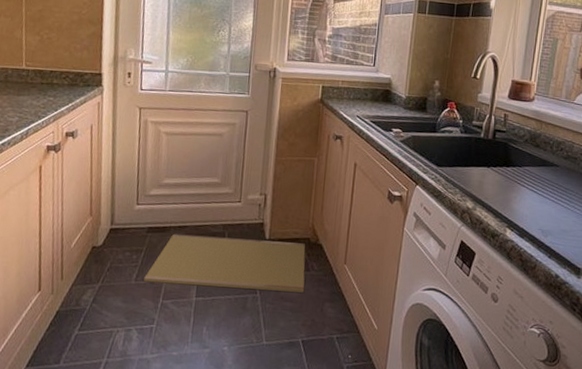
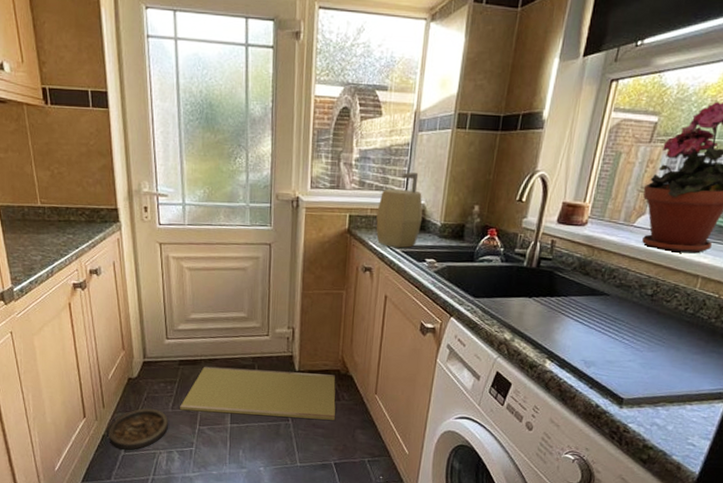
pet bowl: none [62,279,130,328] -> present [108,408,168,450]
soap dispenser: none [346,49,389,118] -> present [376,172,423,249]

